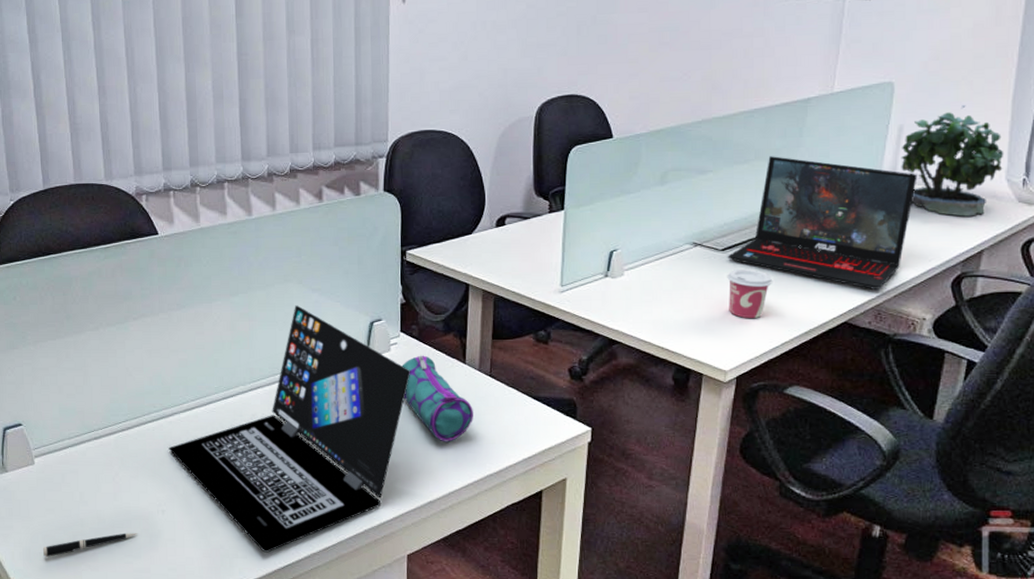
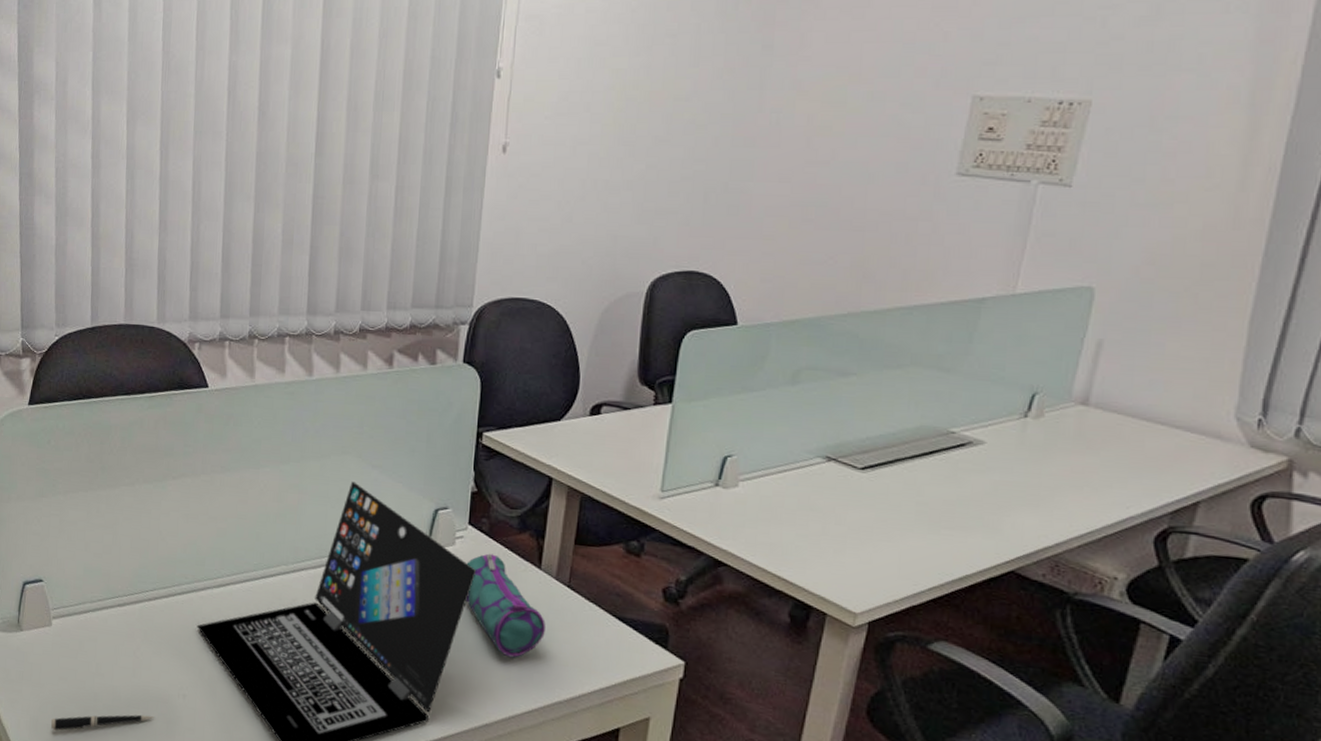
cup: present [727,268,773,318] -> none [865,492,923,554]
laptop: present [728,156,917,289] -> none [868,363,1118,536]
potted plant: present [901,105,1004,217] -> none [1097,322,1235,459]

